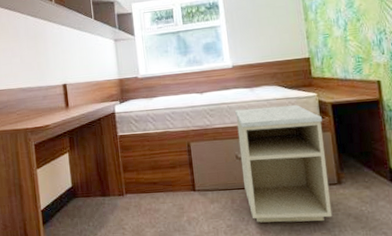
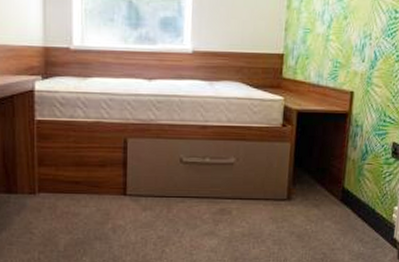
nightstand: present [235,104,333,223] -> none [184,105,285,238]

